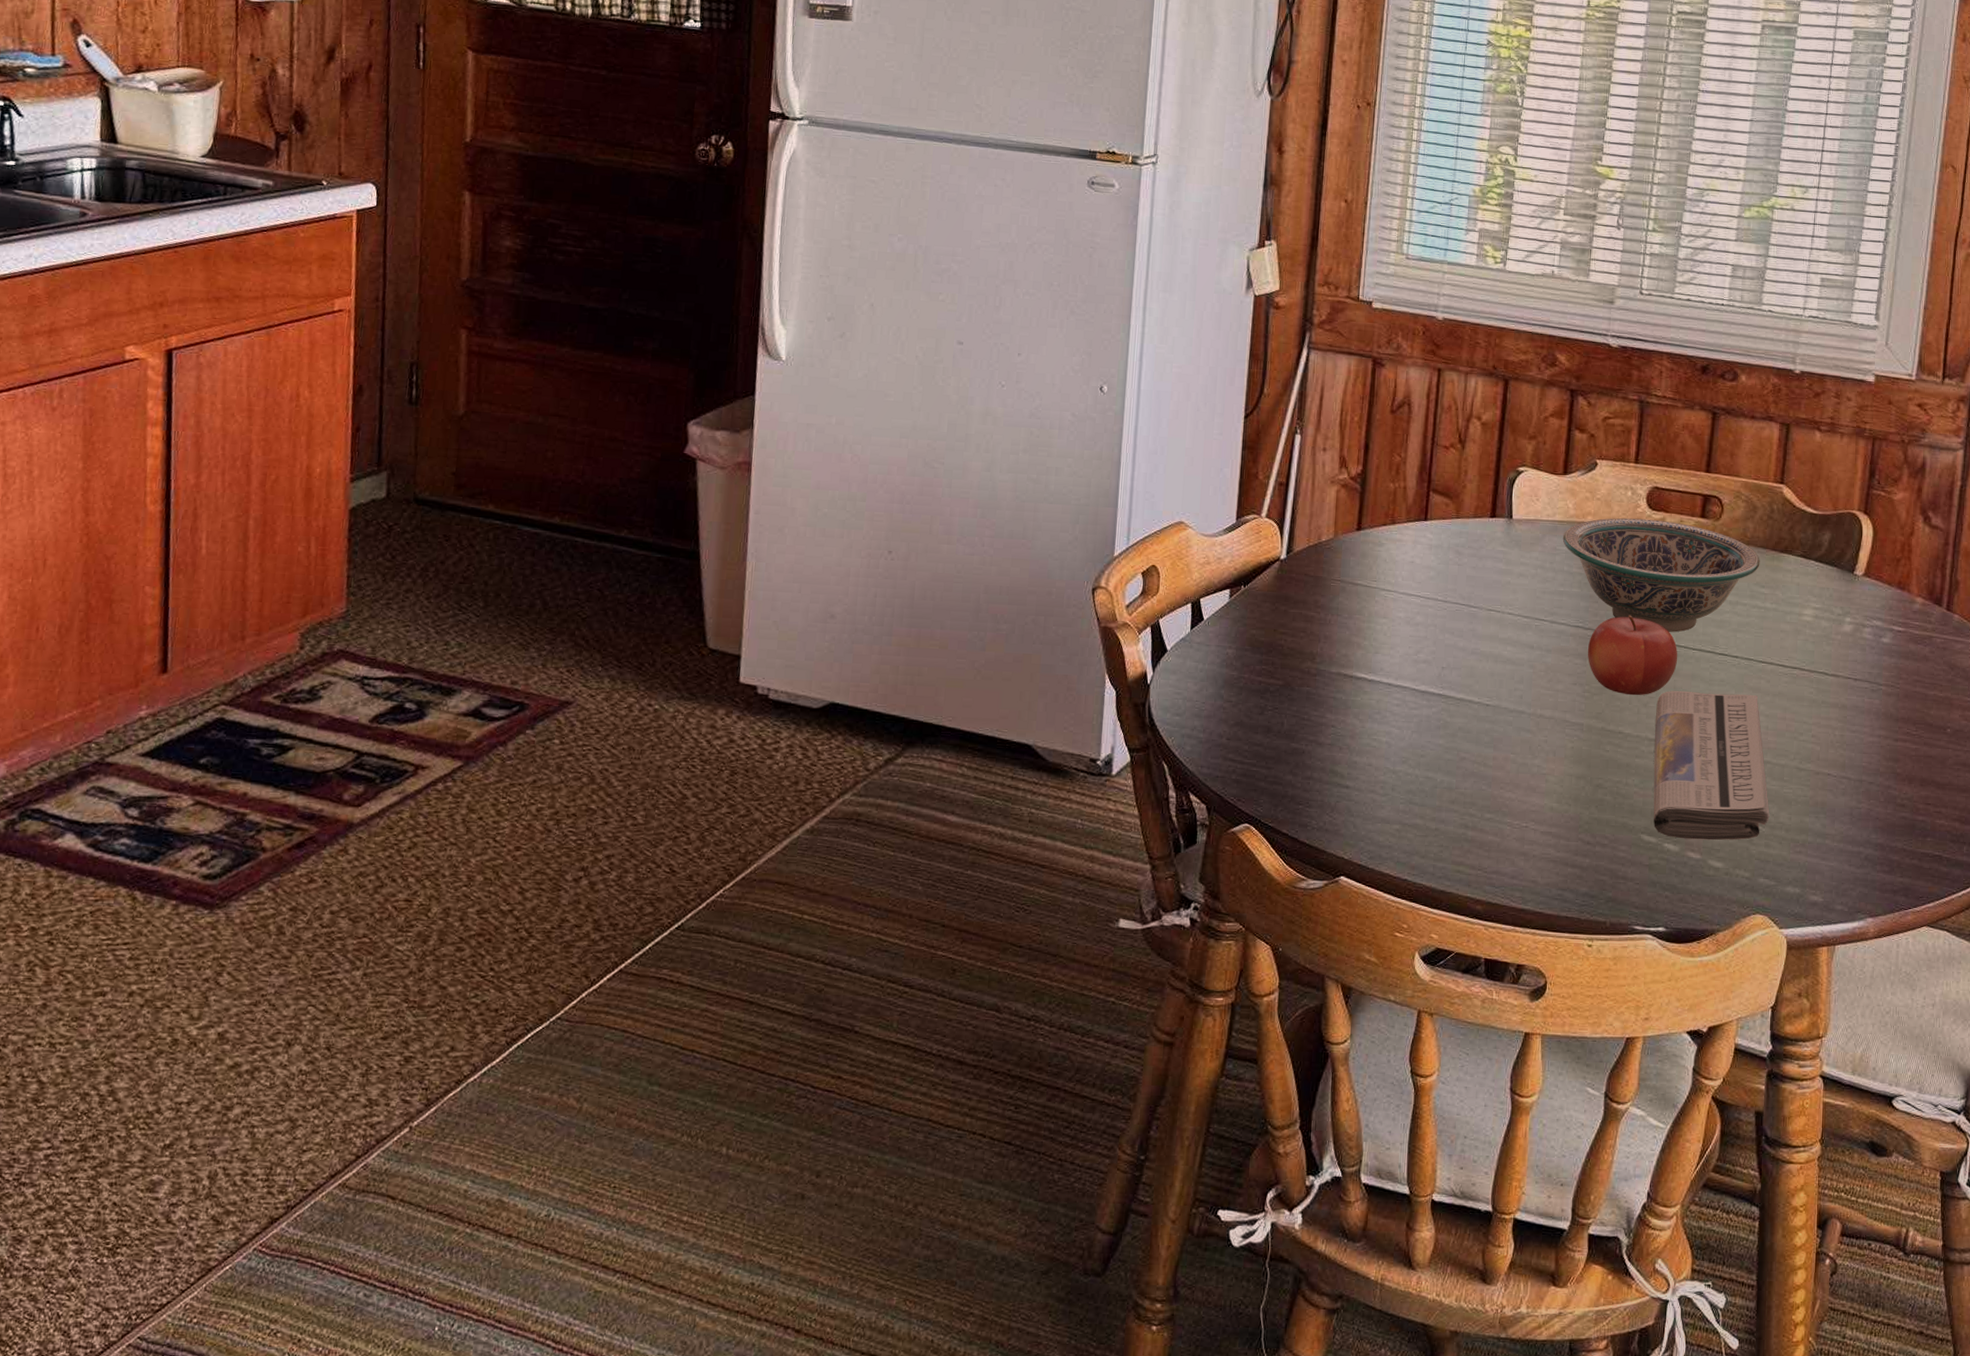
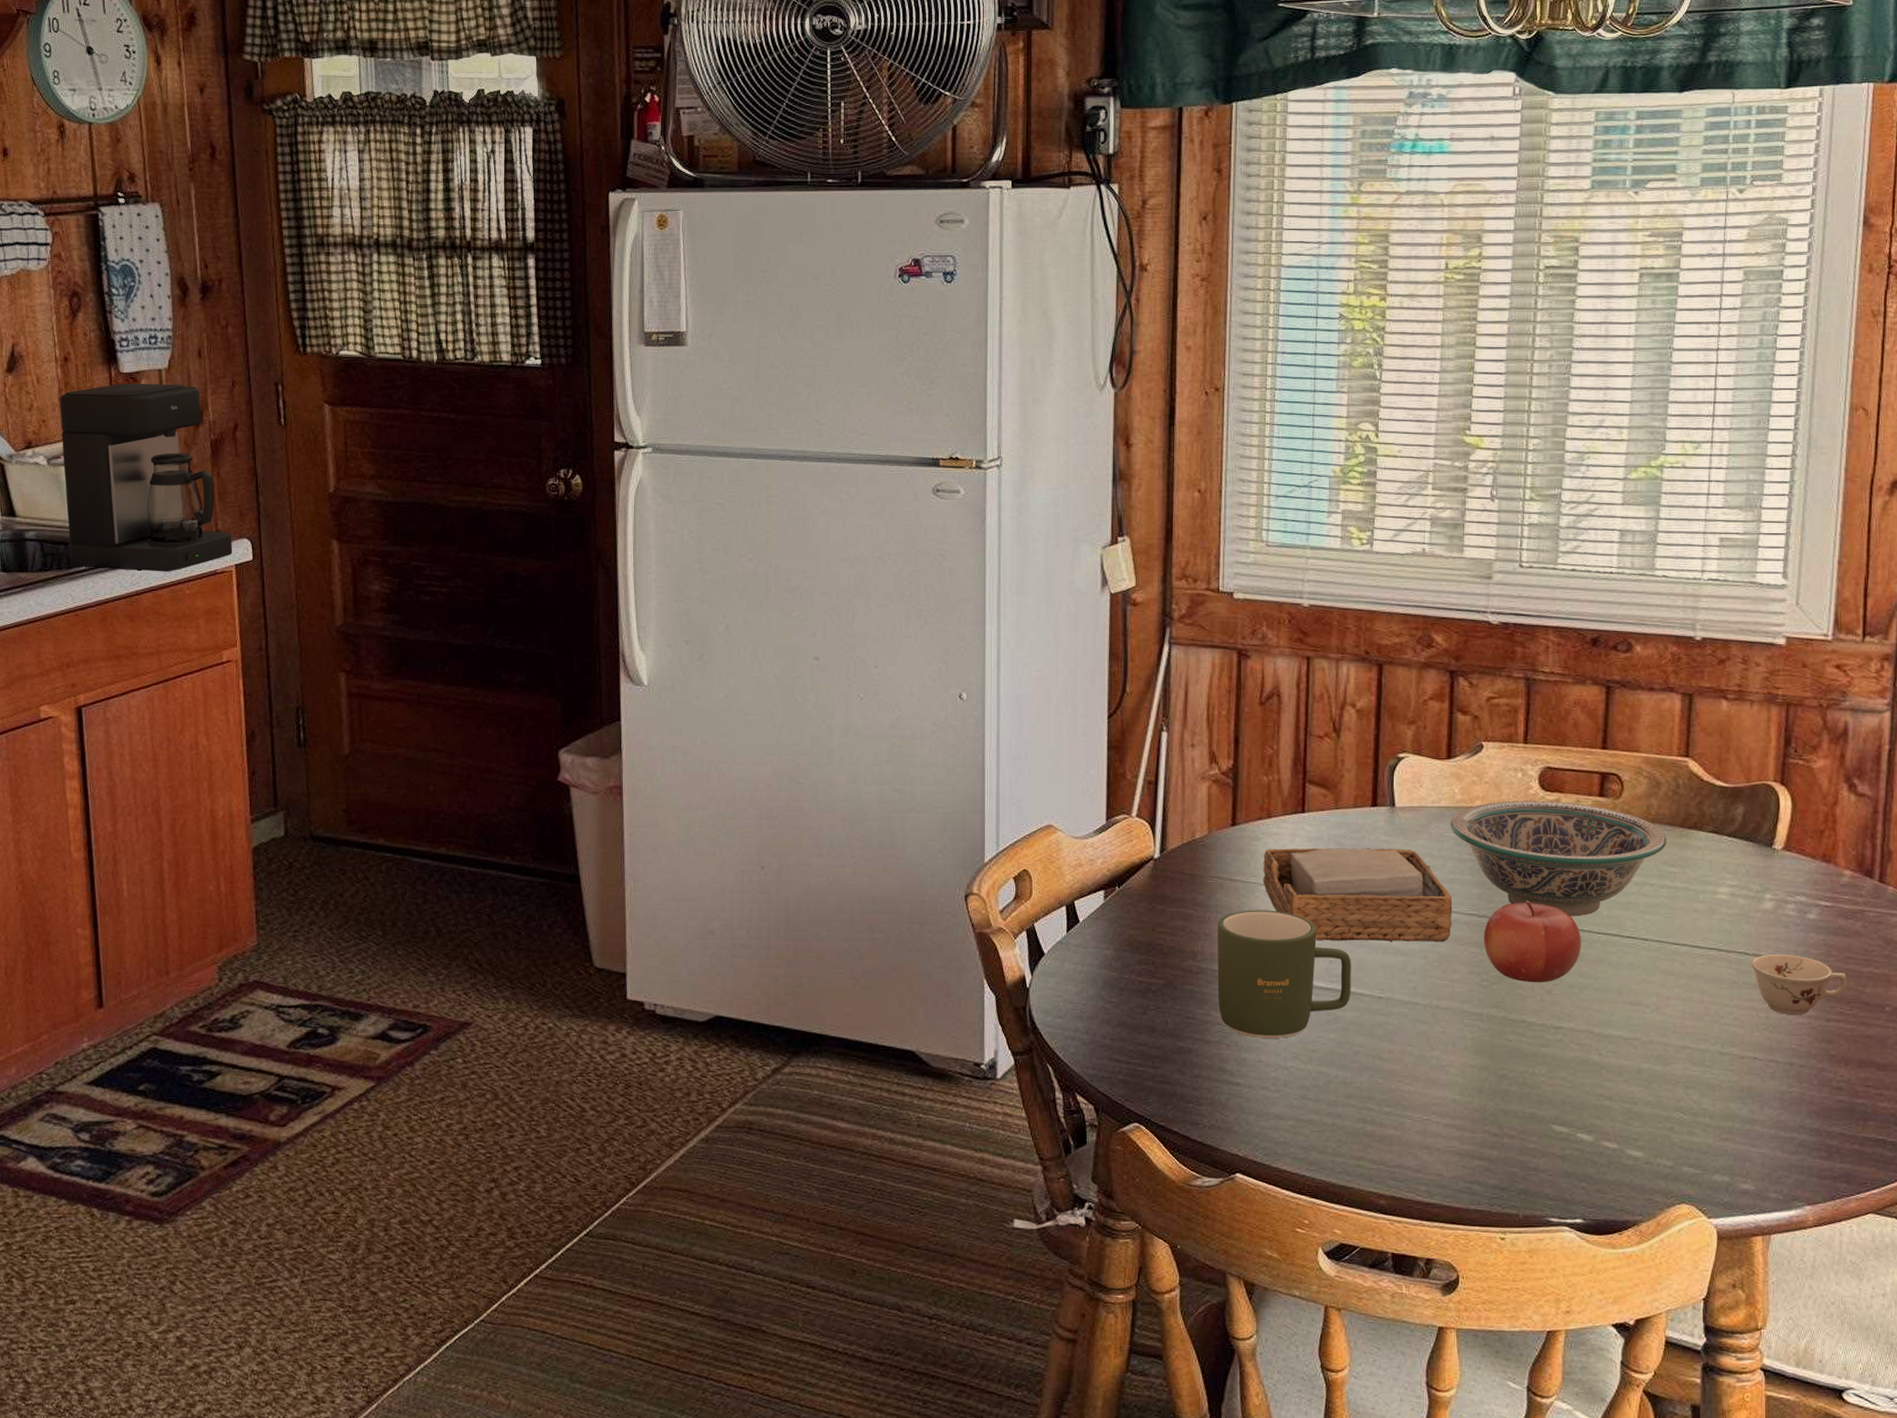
coffee maker: none [173,12,356,213] -> present [60,383,233,572]
mug: none [1333,614,1463,743] -> present [1218,910,1351,1039]
napkin holder: none [1383,554,1561,653] -> present [1262,847,1453,942]
newspaper: present [1653,690,1770,841] -> none [1561,976,1691,1129]
teacup: none [1830,674,1914,735] -> present [1751,953,1847,1016]

